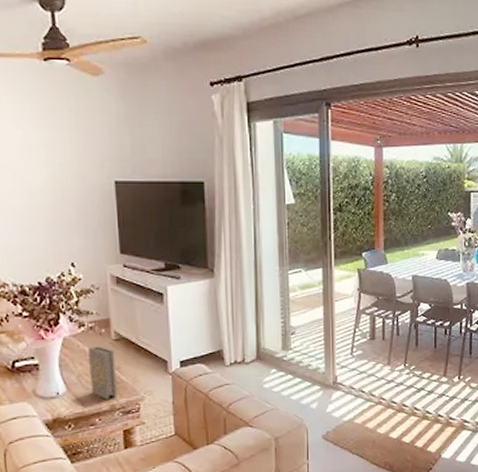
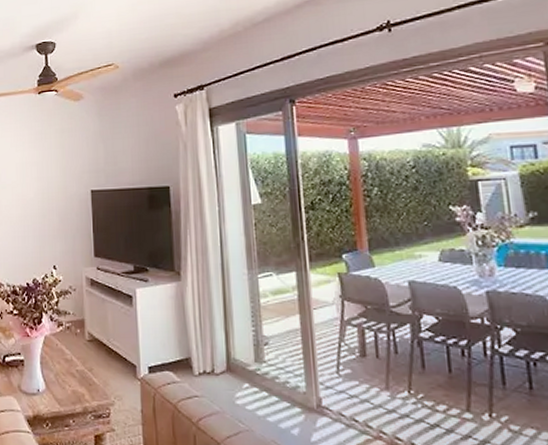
book: present [88,345,118,400] -> none [65,345,90,401]

